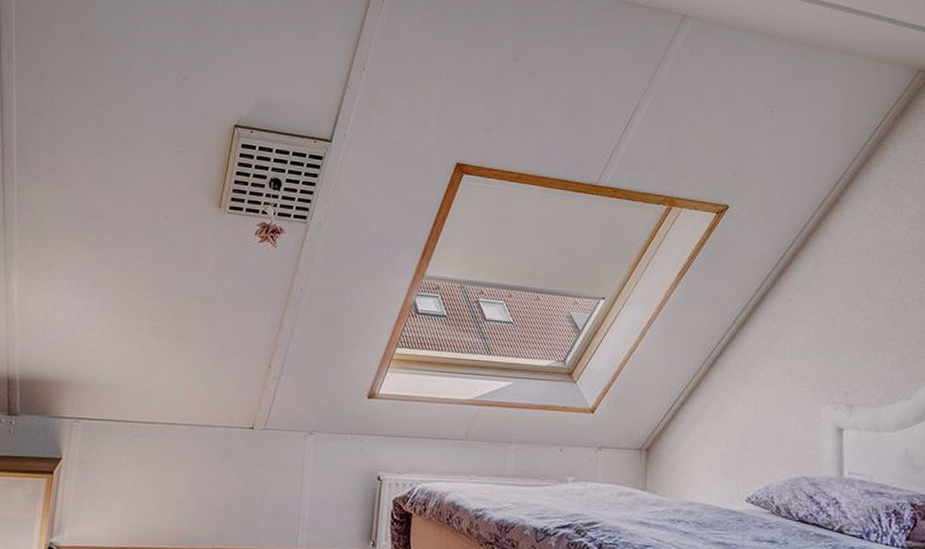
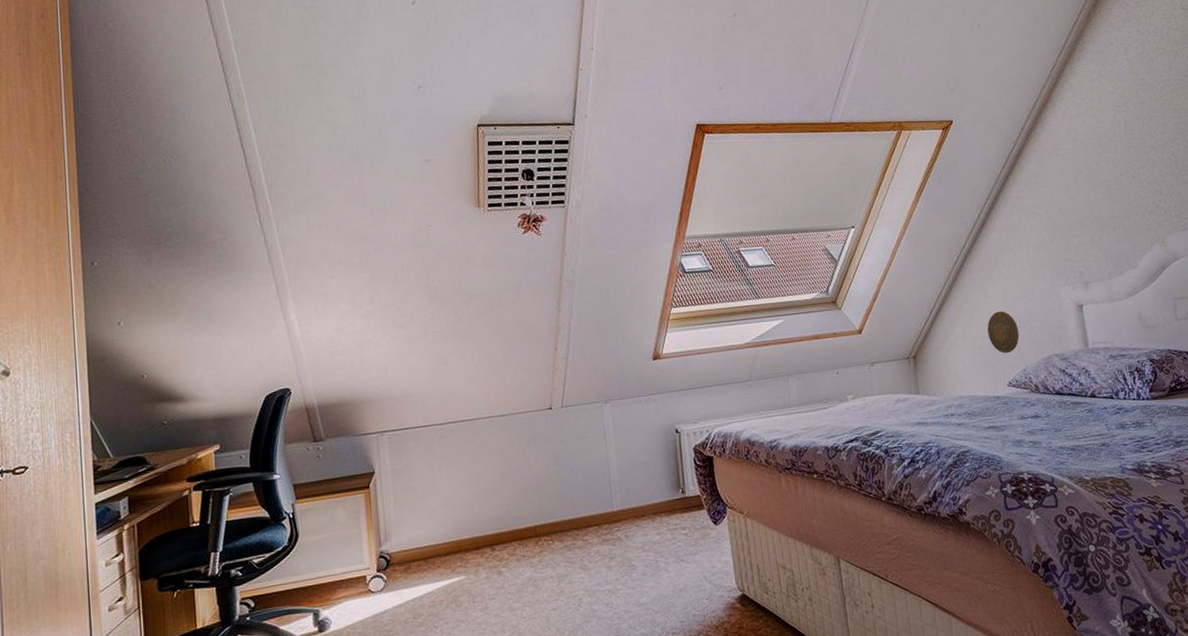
decorative plate: none [733,417,767,465] -> present [987,310,1020,353]

